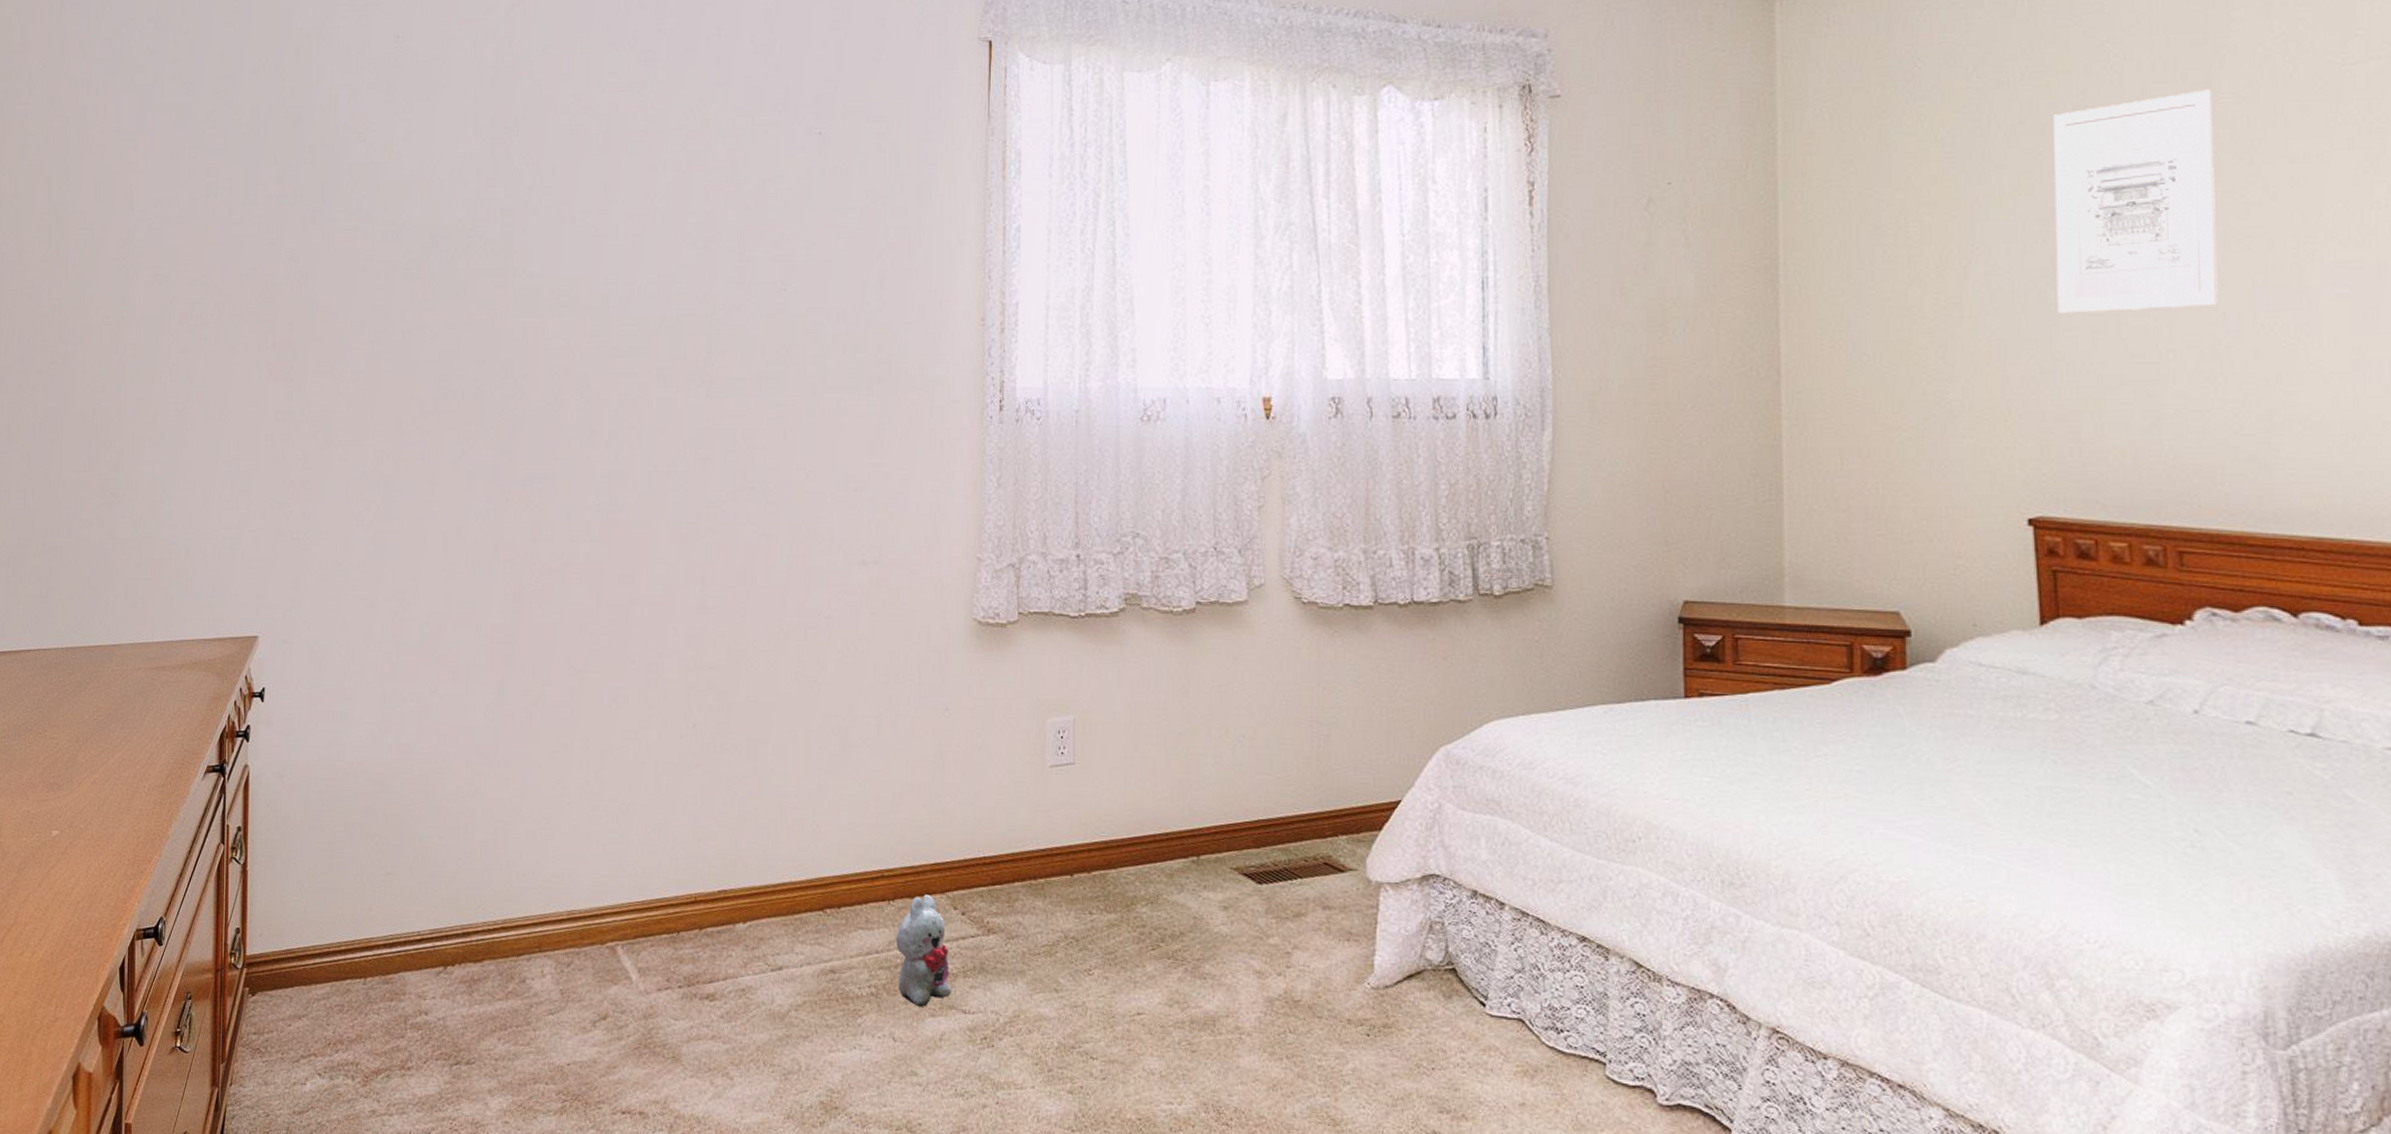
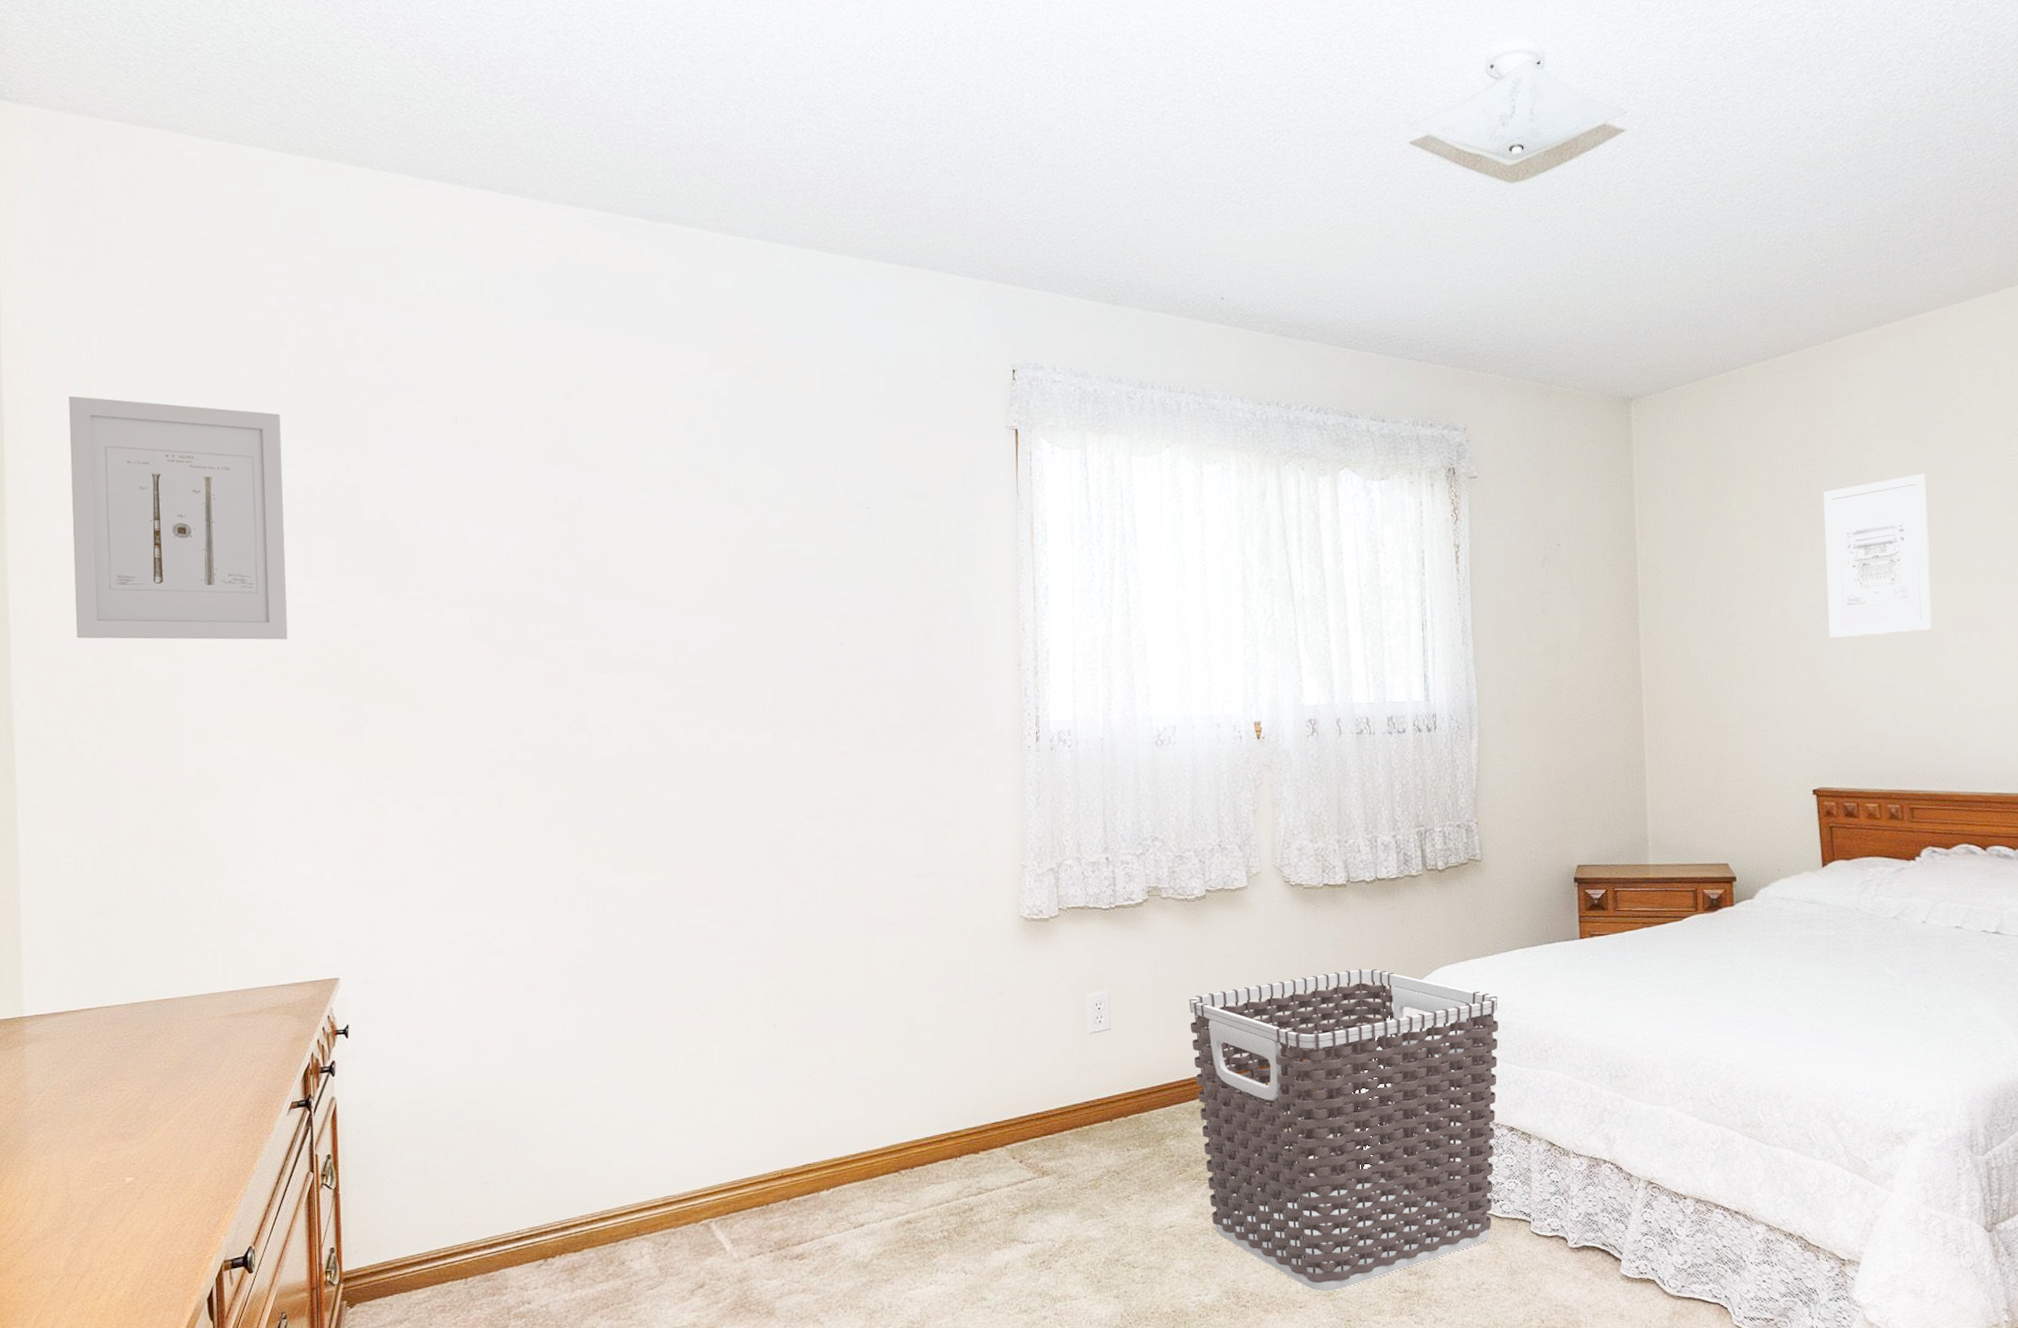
wall art: none [37,16,231,271] -> present [69,395,288,640]
plush toy: present [896,894,951,1007] -> none [963,1149,1013,1243]
clothes hamper: none [1170,714,1570,1121] -> present [1188,969,1499,1292]

